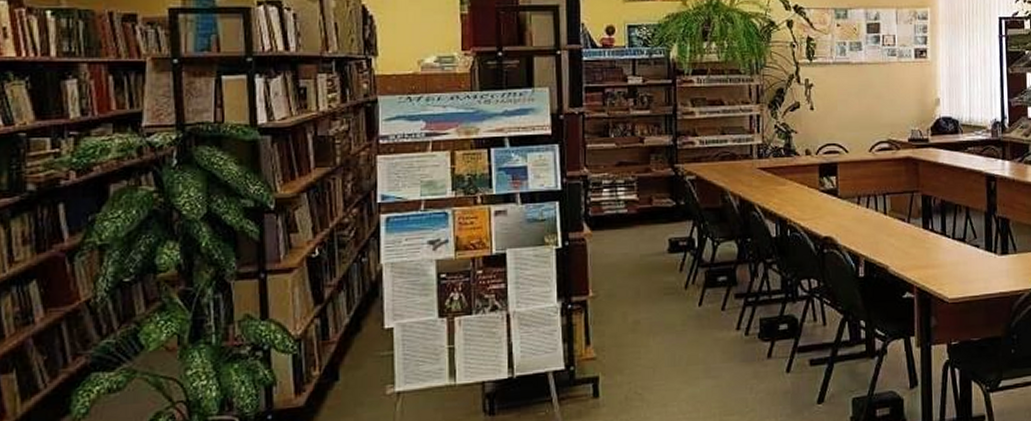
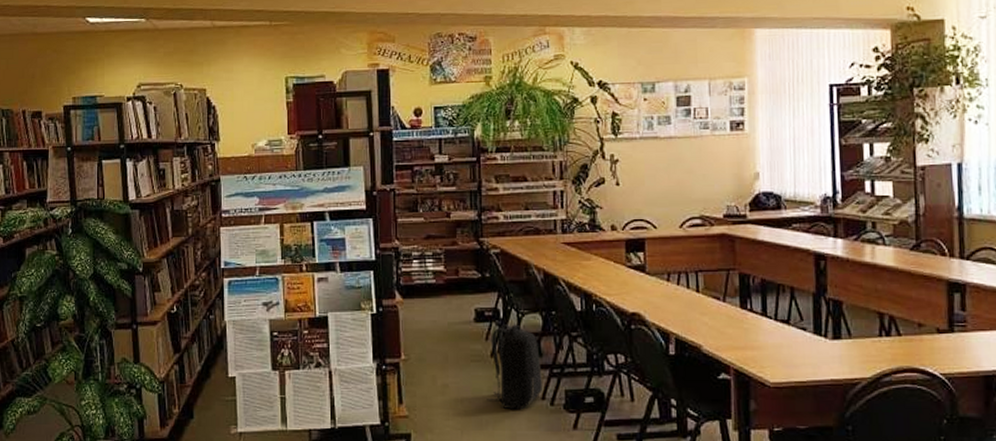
backpack: none [680,253,737,343] -> present [486,324,542,410]

